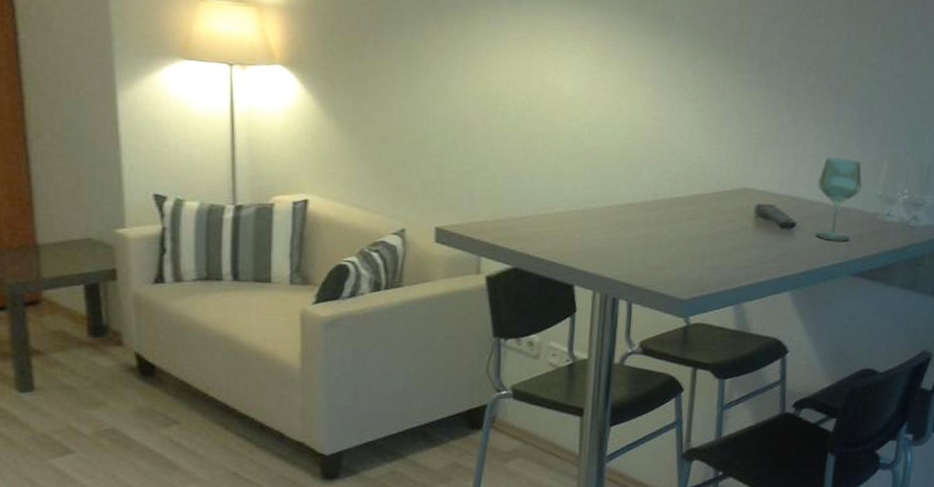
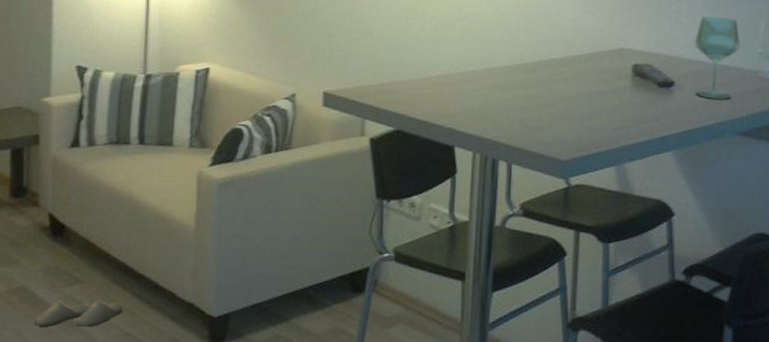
slippers: none [129,443,226,468] -> present [34,302,123,327]

